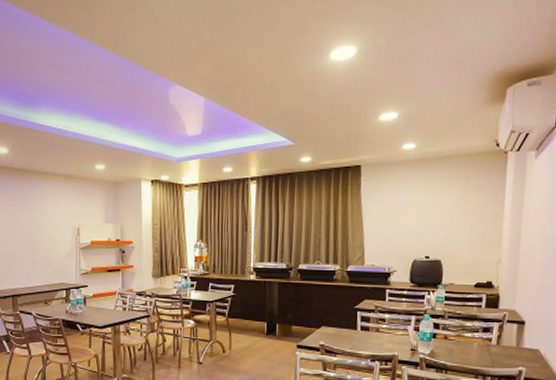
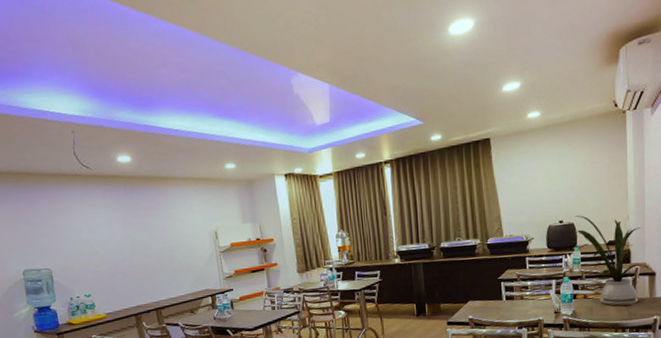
house plant: none [443,253,518,353] -> present [576,215,649,306]

